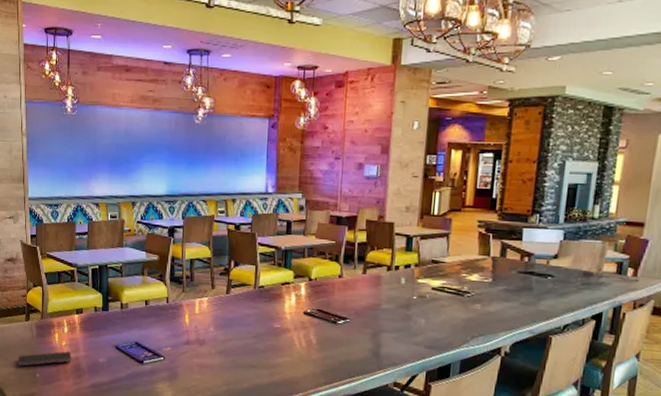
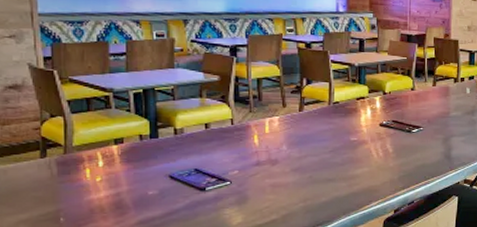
smartphone: present [18,351,72,366] -> none [31,188,111,212]

